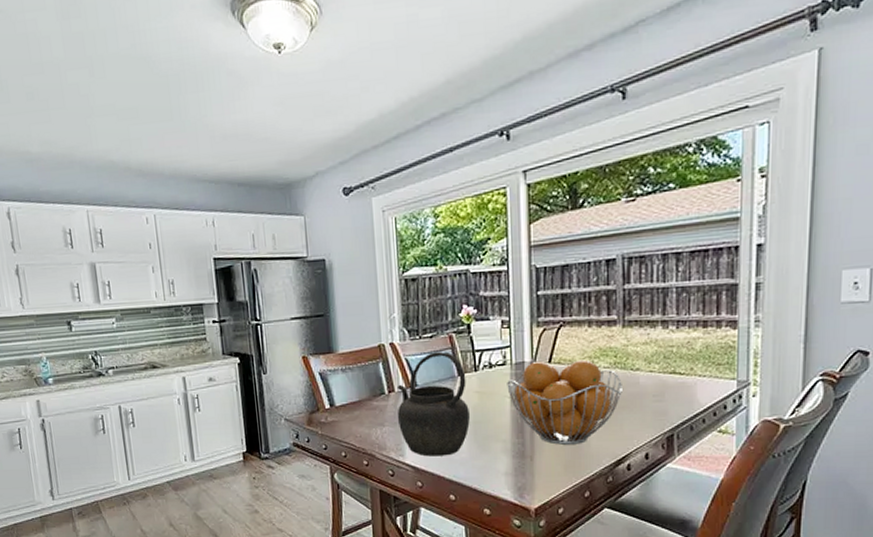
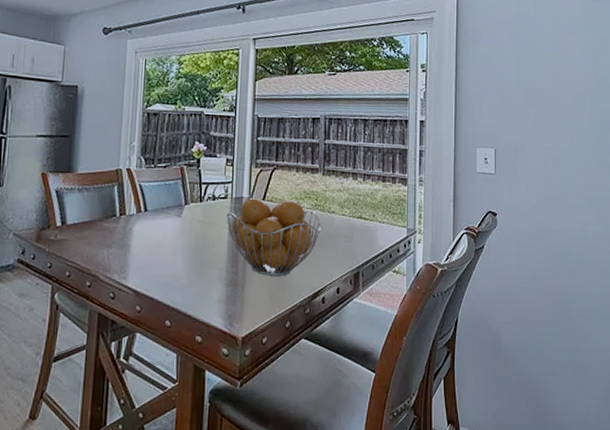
kettle: present [396,351,471,457] -> none [125,181,193,281]

